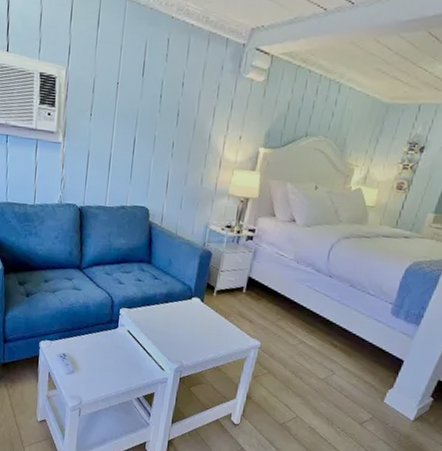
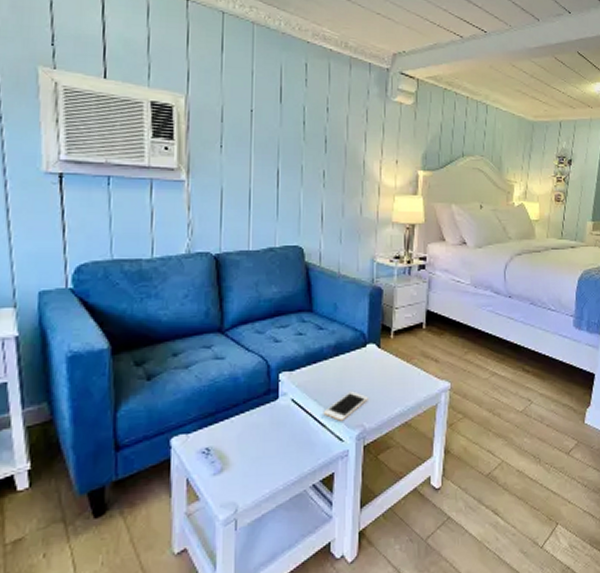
cell phone: none [151,333,188,355] -> present [323,391,368,421]

